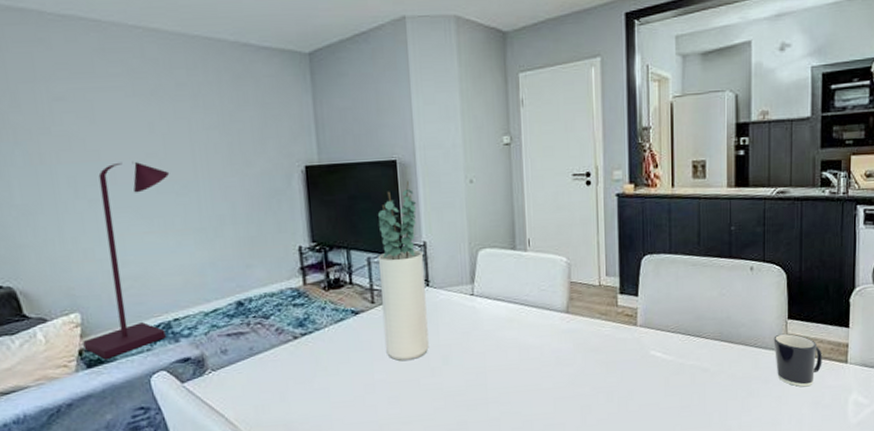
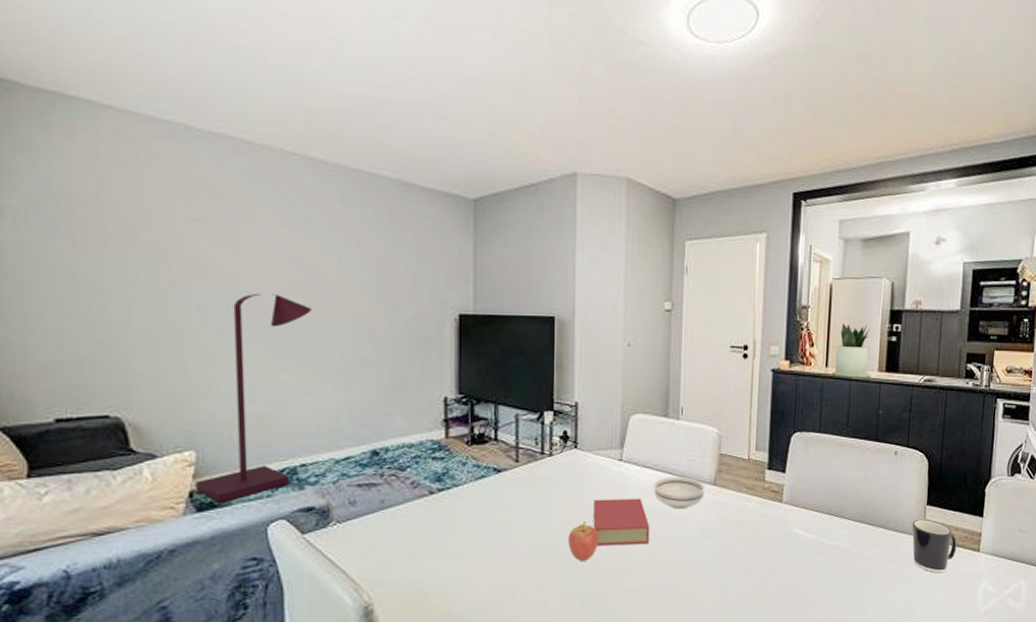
vase: present [377,181,429,361] -> none [525,339,573,523]
fruit: none [428,356,458,394] -> present [568,522,599,561]
book: none [449,330,507,378] -> present [593,498,650,545]
bowl: none [507,306,558,339] -> present [654,476,705,509]
planter: none [679,139,720,198] -> present [832,323,871,380]

